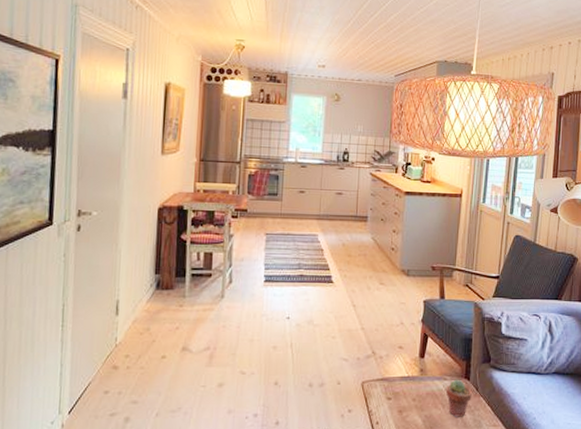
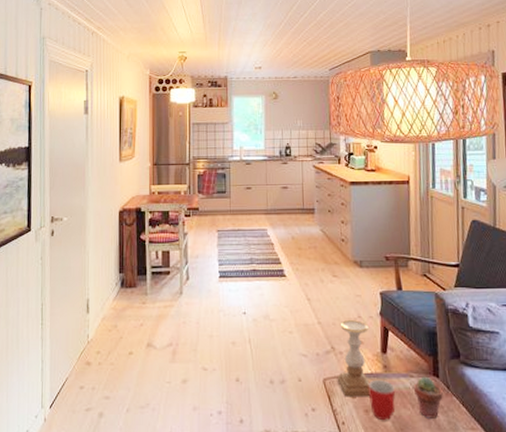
candle holder: none [375,326,410,399] -> present [337,320,371,397]
mug: none [404,382,429,420] -> present [369,379,396,421]

